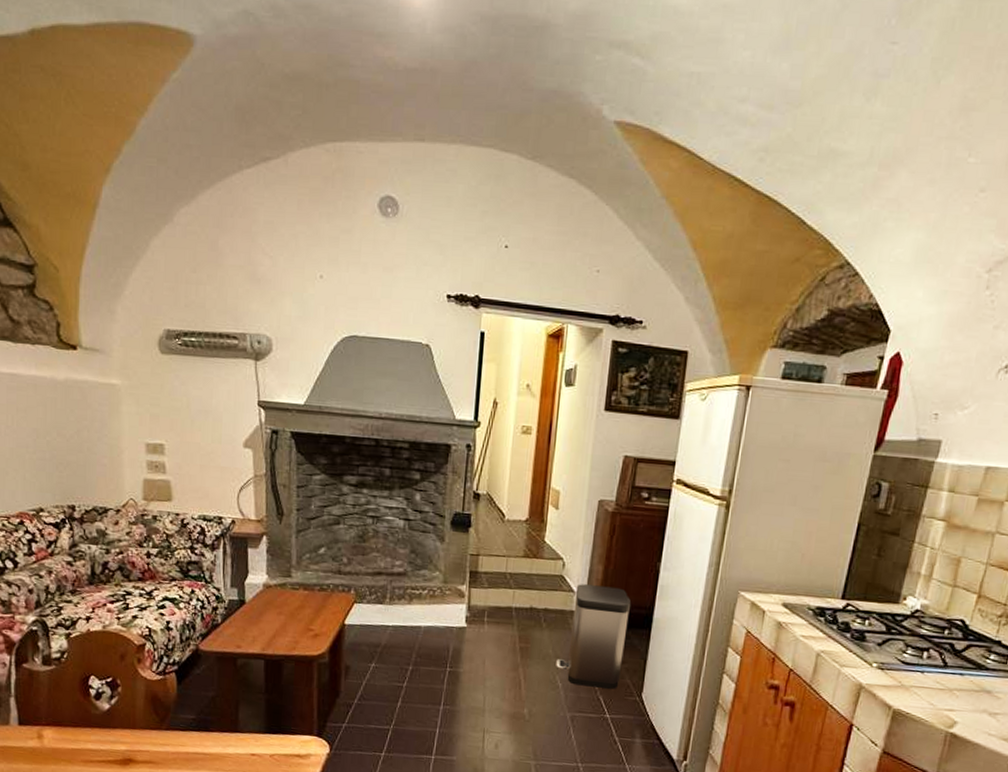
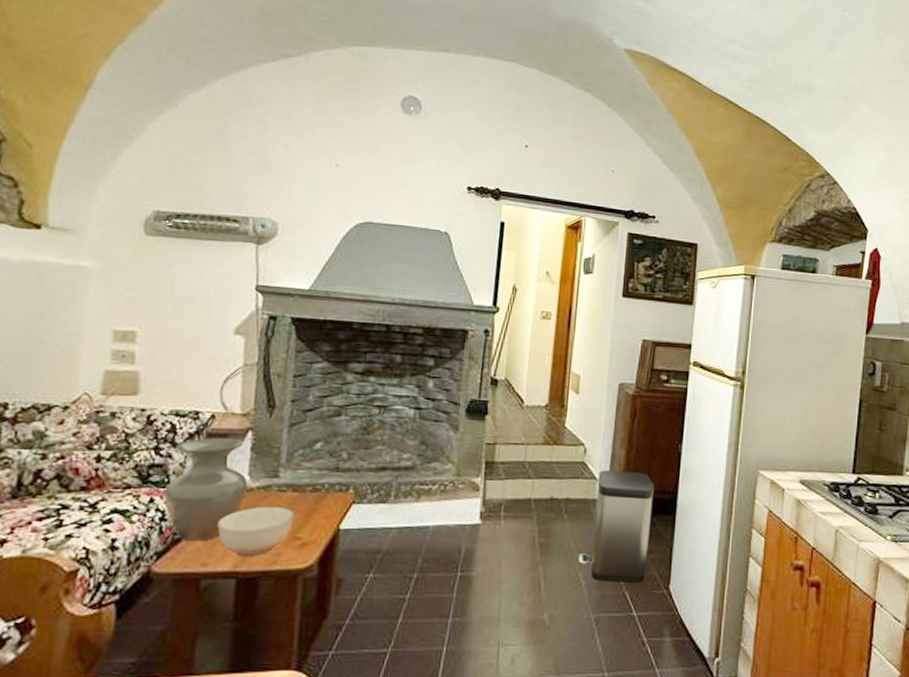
vase: none [202,540,267,628] -> present [163,437,248,543]
bowl: none [245,601,307,643] -> present [217,506,295,558]

